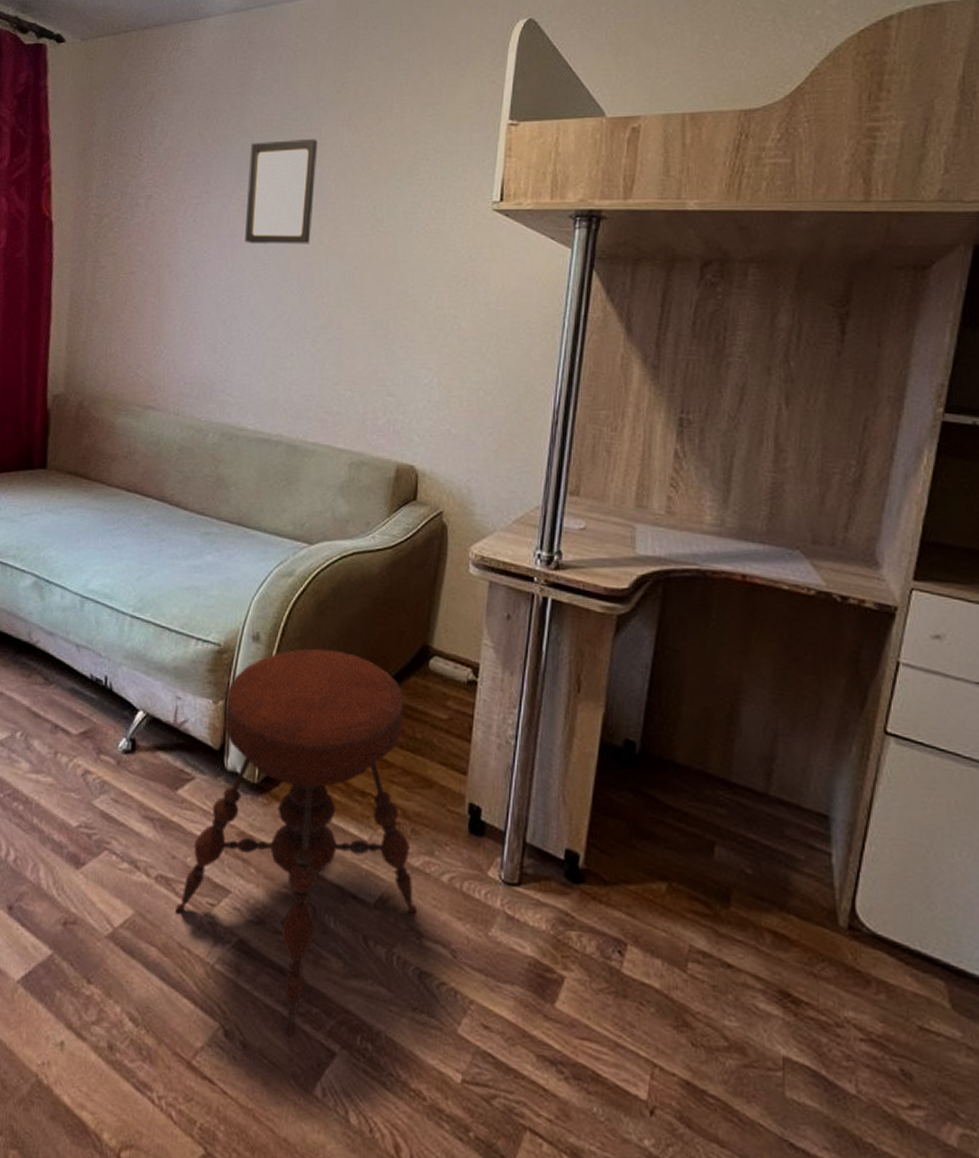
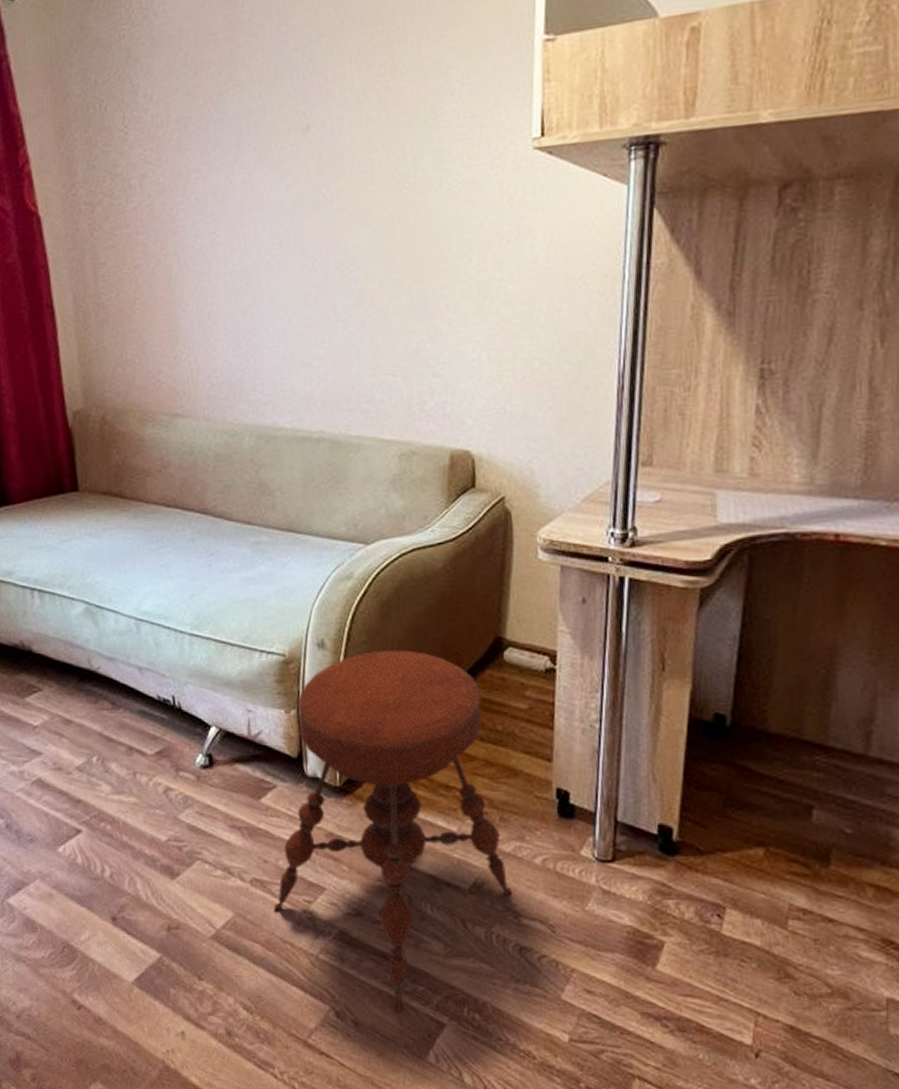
picture frame: present [245,138,317,244] -> none [248,84,329,220]

